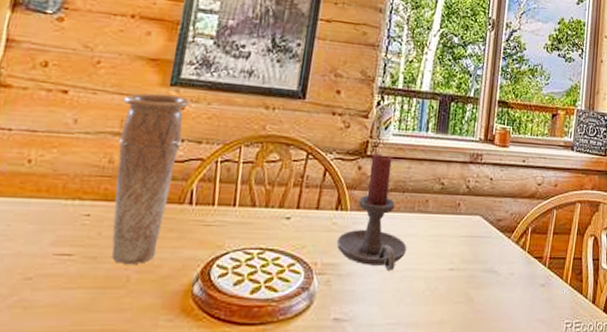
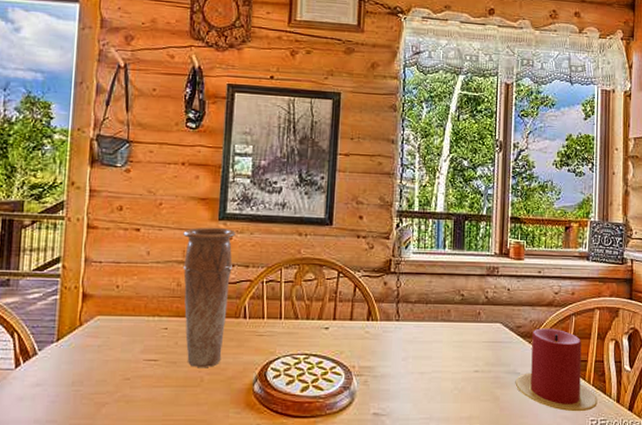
candle holder: present [336,153,407,272] -> none [370,270,434,373]
candle: none [491,222,574,314] -> present [515,328,598,412]

